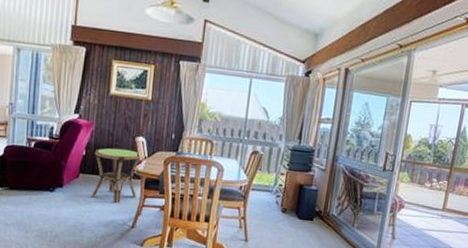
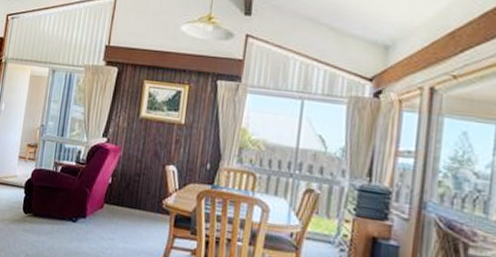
side table: present [91,148,141,204] -> none [114,176,171,243]

